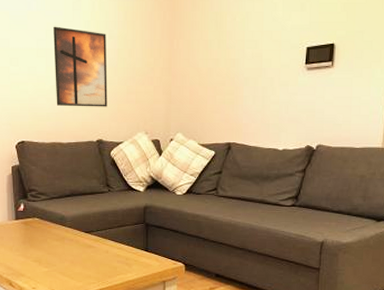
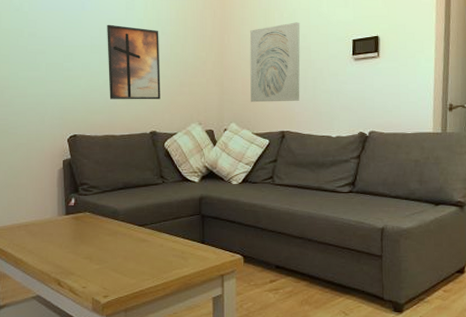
wall art: none [198,27,253,113] -> present [249,22,301,103]

